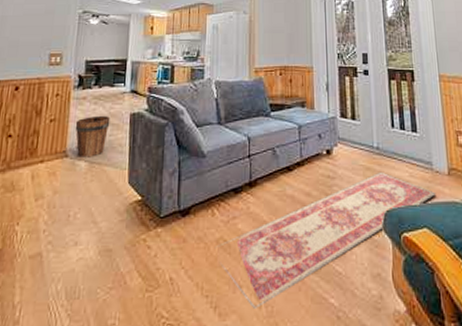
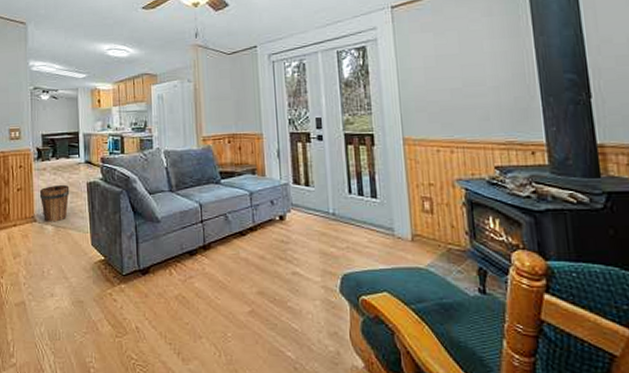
rug: present [215,171,436,309] -> none [174,237,398,356]

